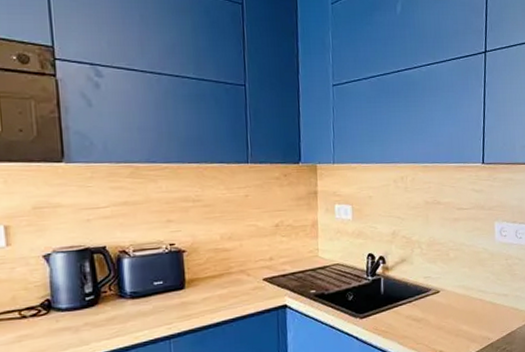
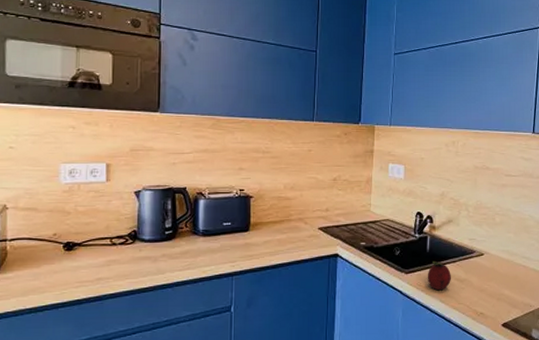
fruit: none [383,303,408,332] -> present [427,261,451,290]

